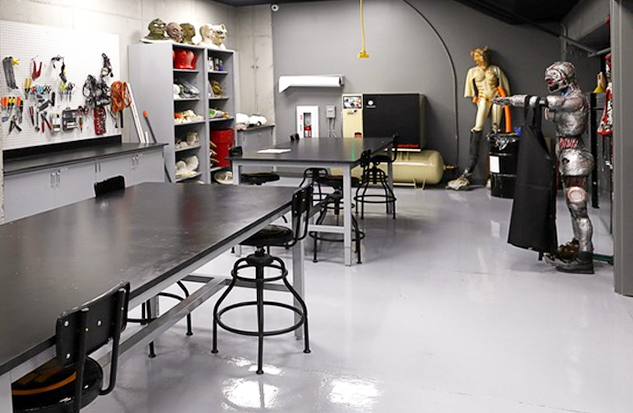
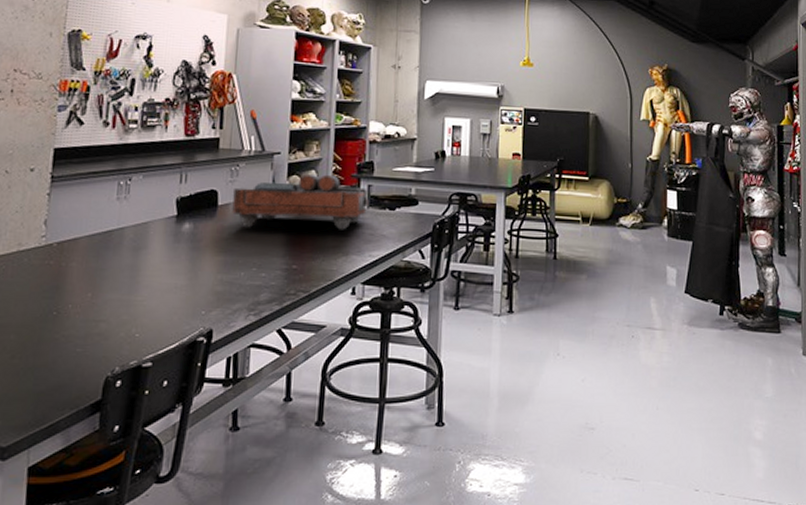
toolbox: none [136,159,240,204] -> present [232,173,369,230]

